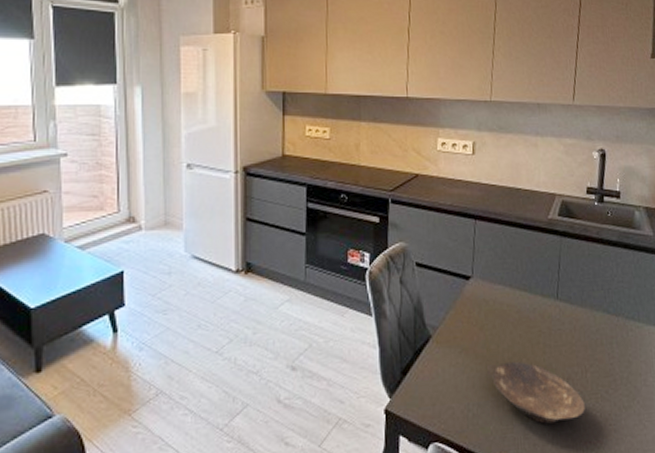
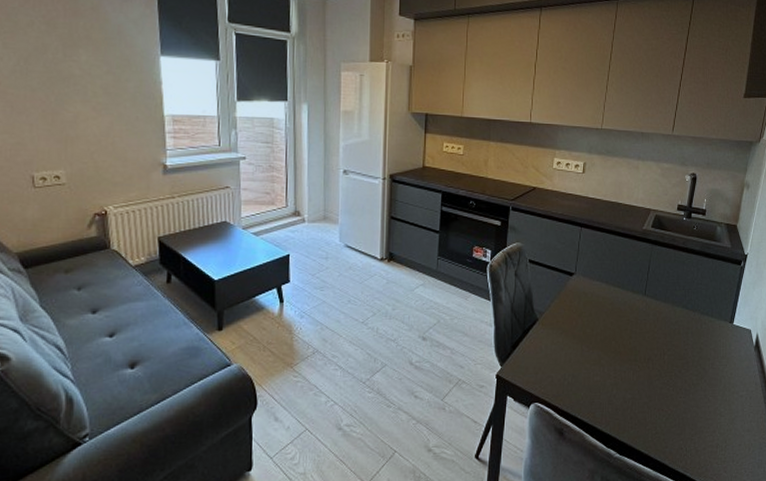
bowl: present [493,361,585,424] -> none [587,343,661,393]

